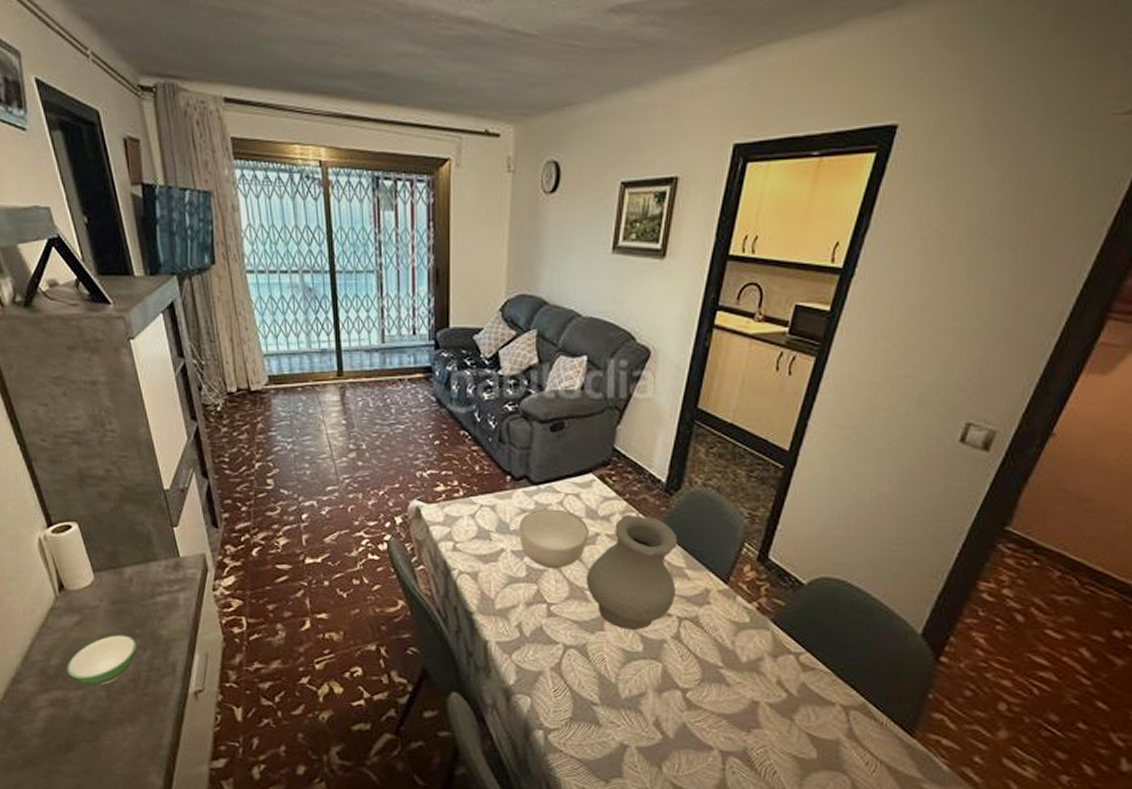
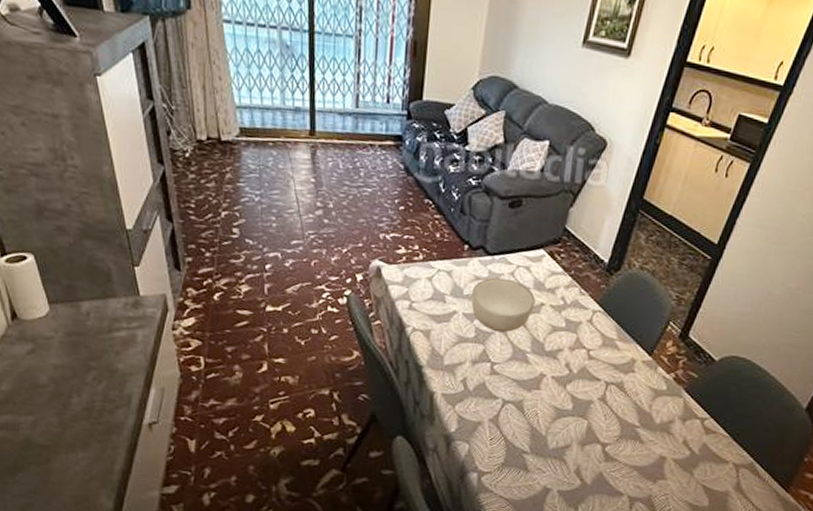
bowl: present [67,634,137,685] -> none [18,365,92,412]
vase: present [587,515,678,630] -> none [528,289,613,391]

